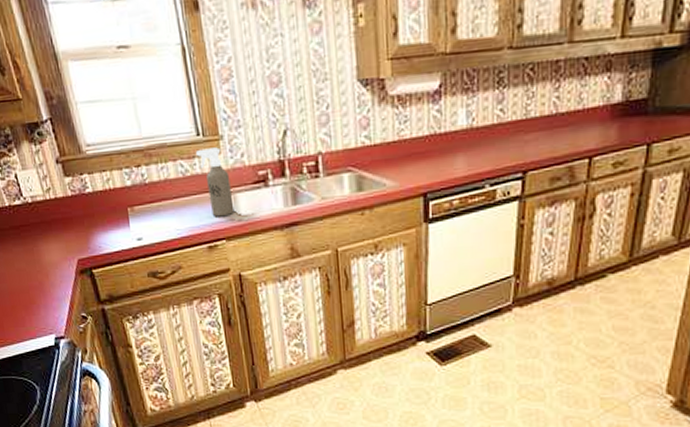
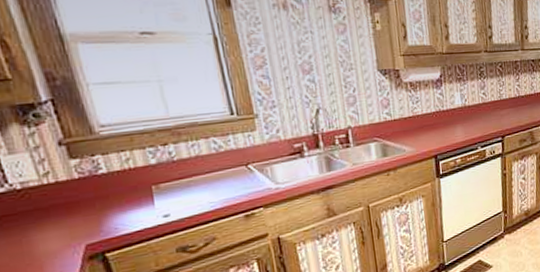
spray bottle: present [195,147,235,217] -> none [229,125,272,187]

